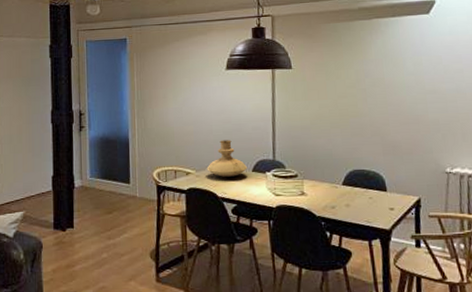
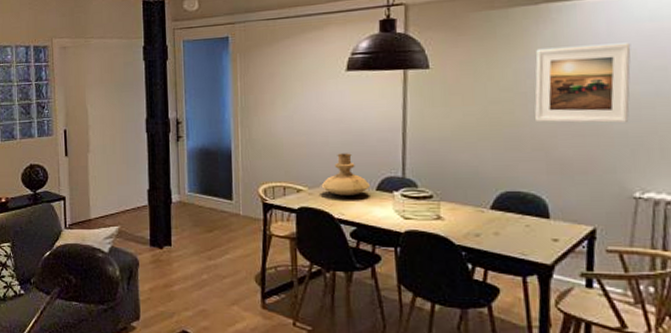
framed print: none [371,51,439,114] -> present [535,42,631,124]

